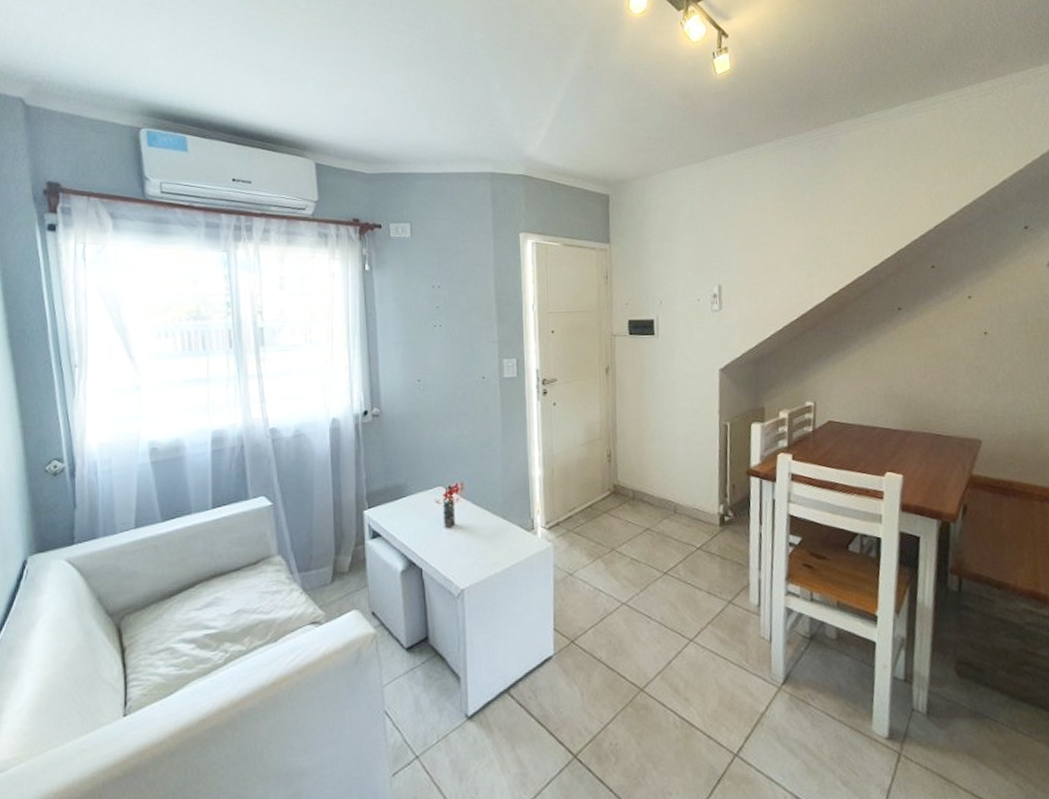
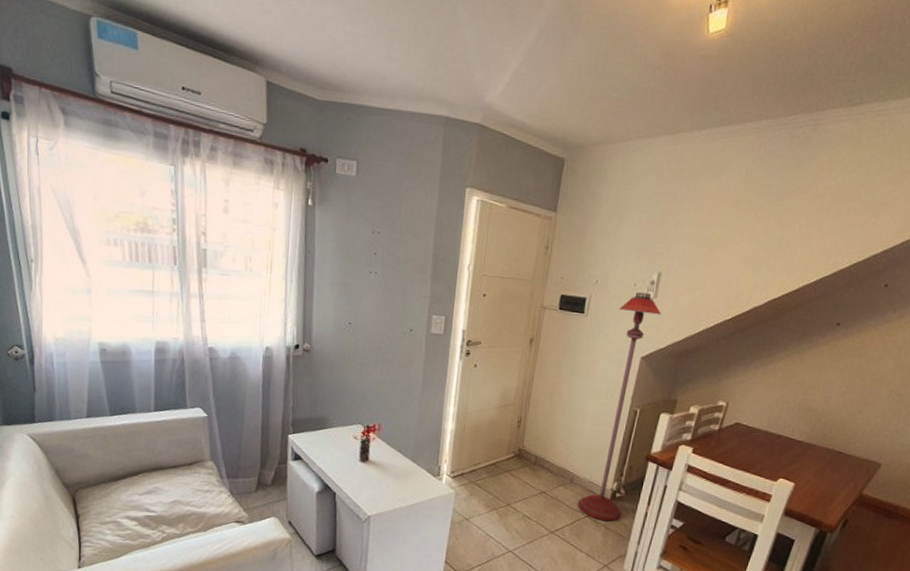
floor lamp: none [686,306,735,551] -> present [578,292,662,522]

